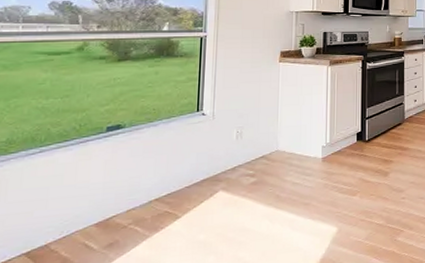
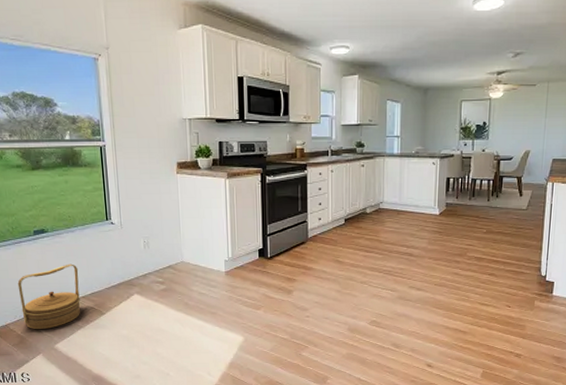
basket: none [71,161,156,247] -> present [17,264,80,330]

